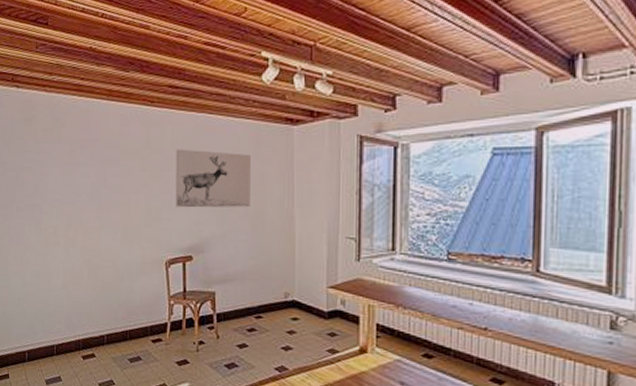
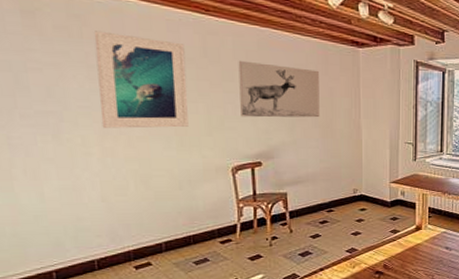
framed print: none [68,131,133,220] -> present [94,31,189,128]

